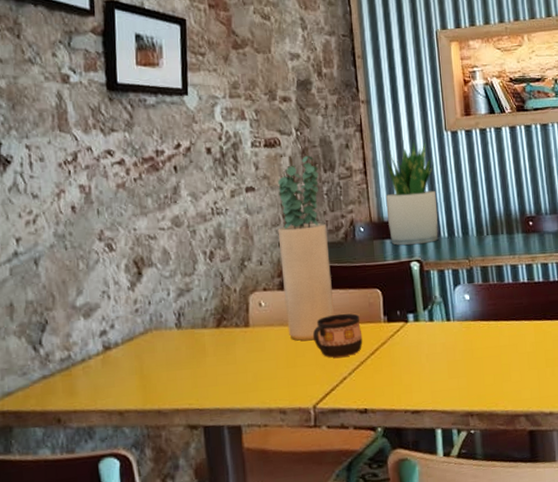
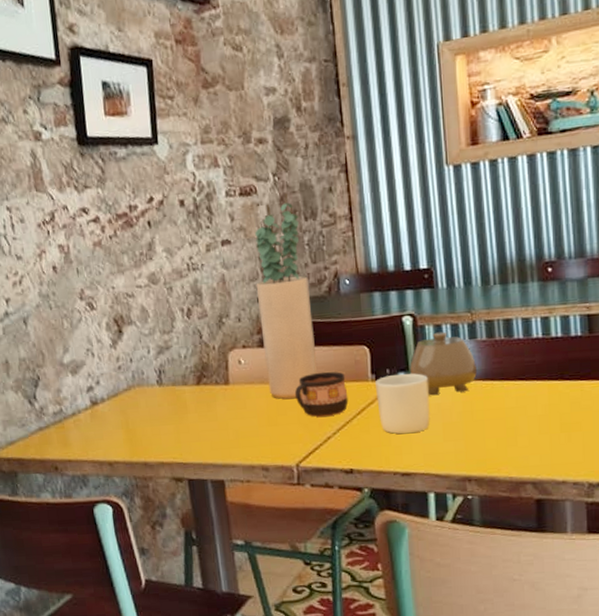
planter: present [385,142,438,246] -> none [374,180,436,299]
mug: none [387,314,436,373] -> present [375,373,430,434]
sugar bowl: none [418,276,476,335] -> present [410,331,478,395]

